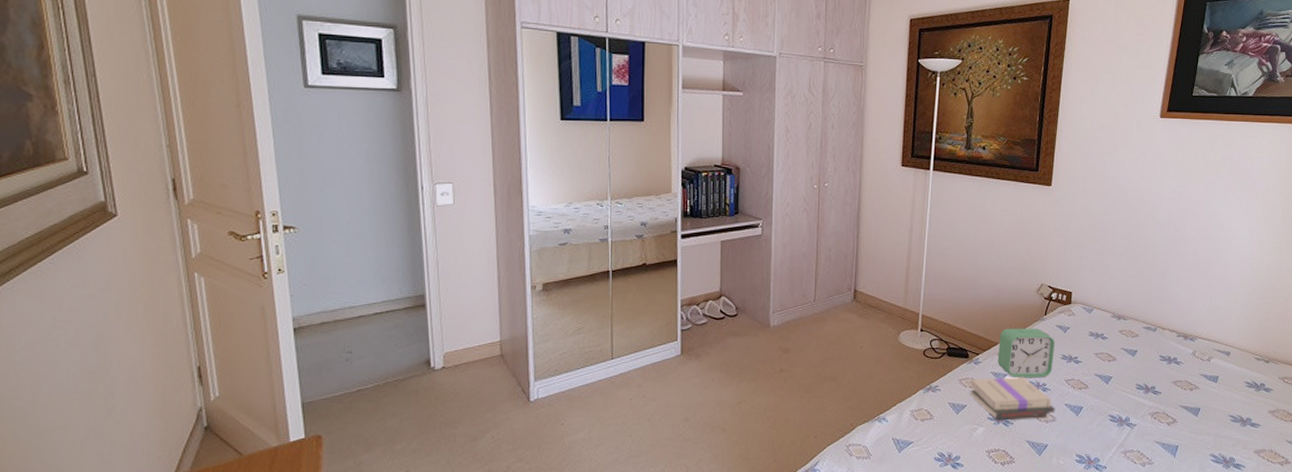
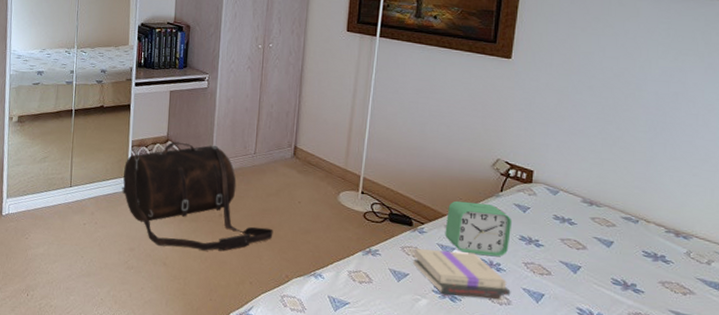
duffel bag: none [672,296,836,411] -> present [122,141,273,252]

